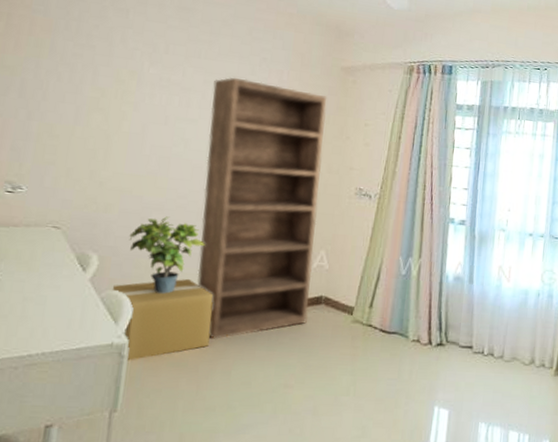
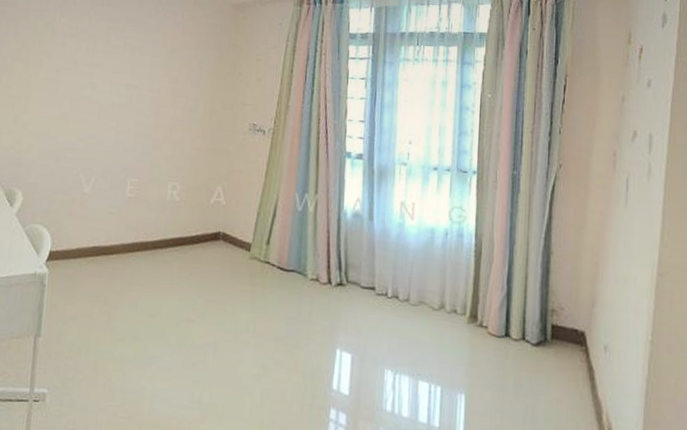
cardboard box: present [112,278,214,361] -> none [34,213,121,290]
potted plant: present [129,216,205,294] -> none [47,155,112,228]
bookshelf: present [197,77,327,339] -> none [105,21,220,272]

